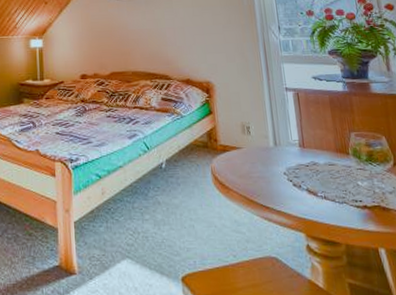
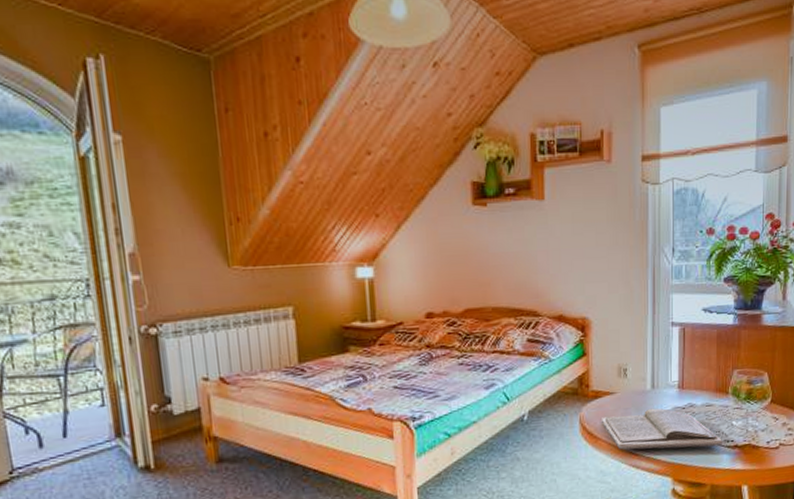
book: none [231,164,351,205] -> present [602,408,722,450]

